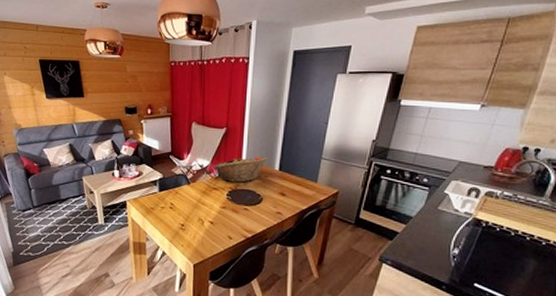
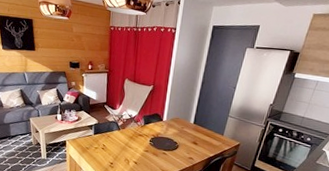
fruit basket: present [214,156,268,183] -> none [140,110,185,132]

